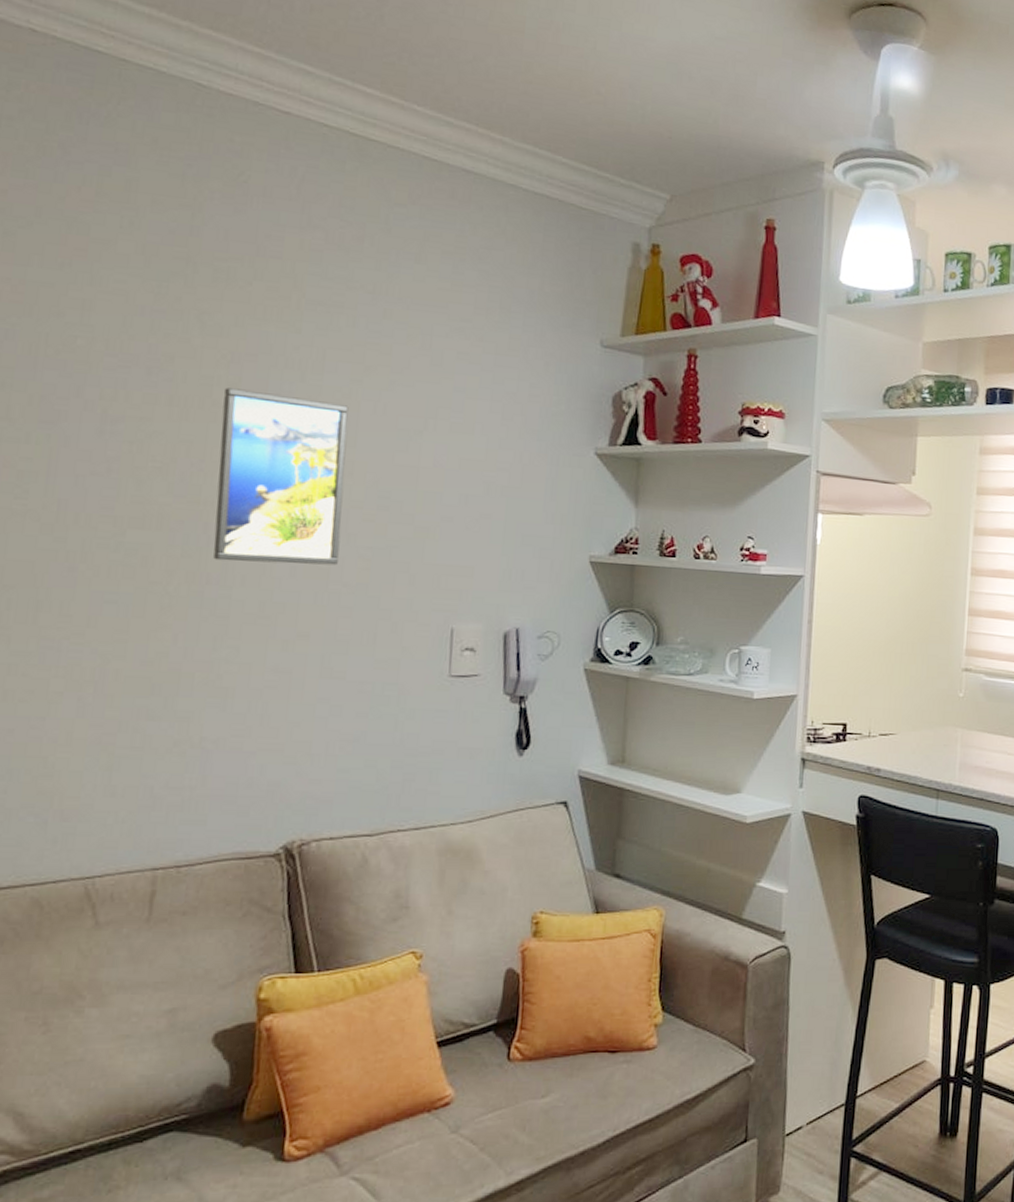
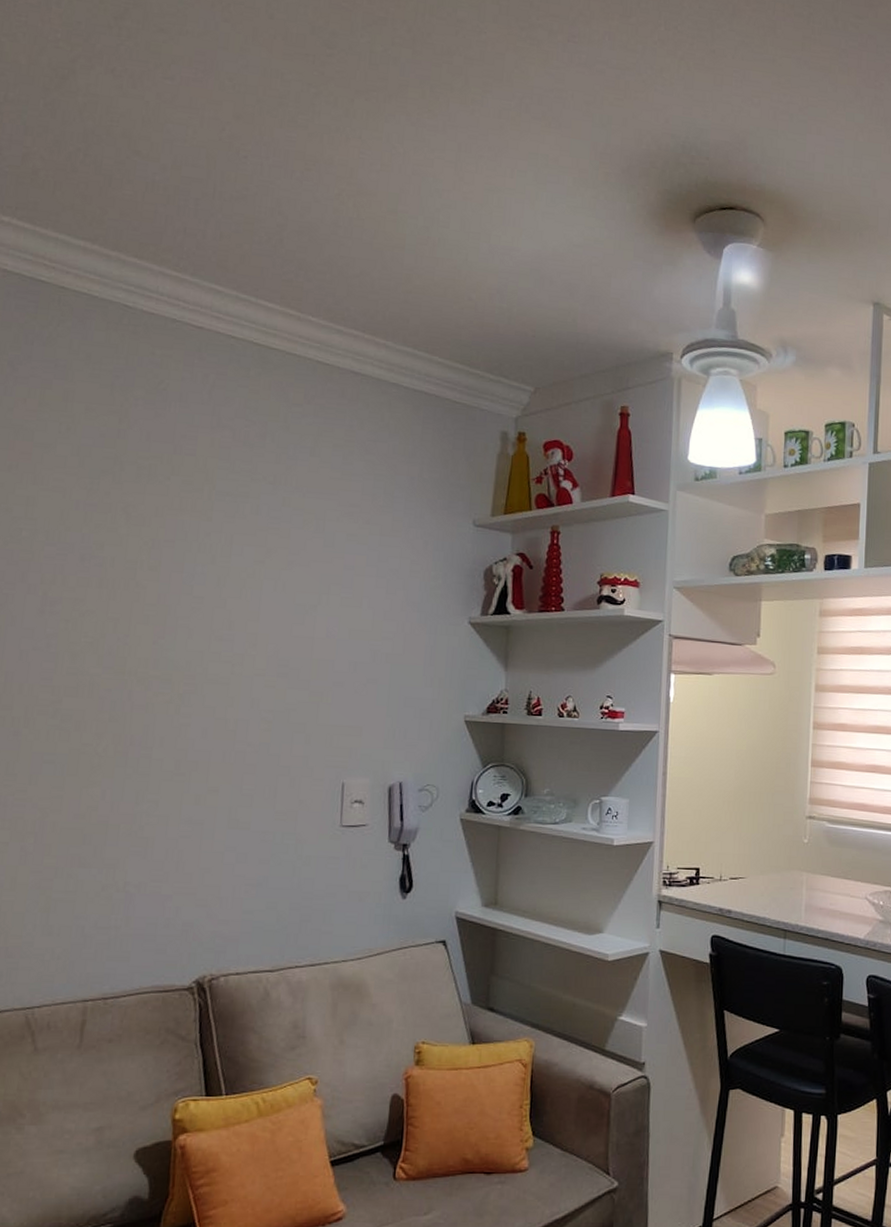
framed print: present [213,387,349,566] -> none [136,571,253,727]

